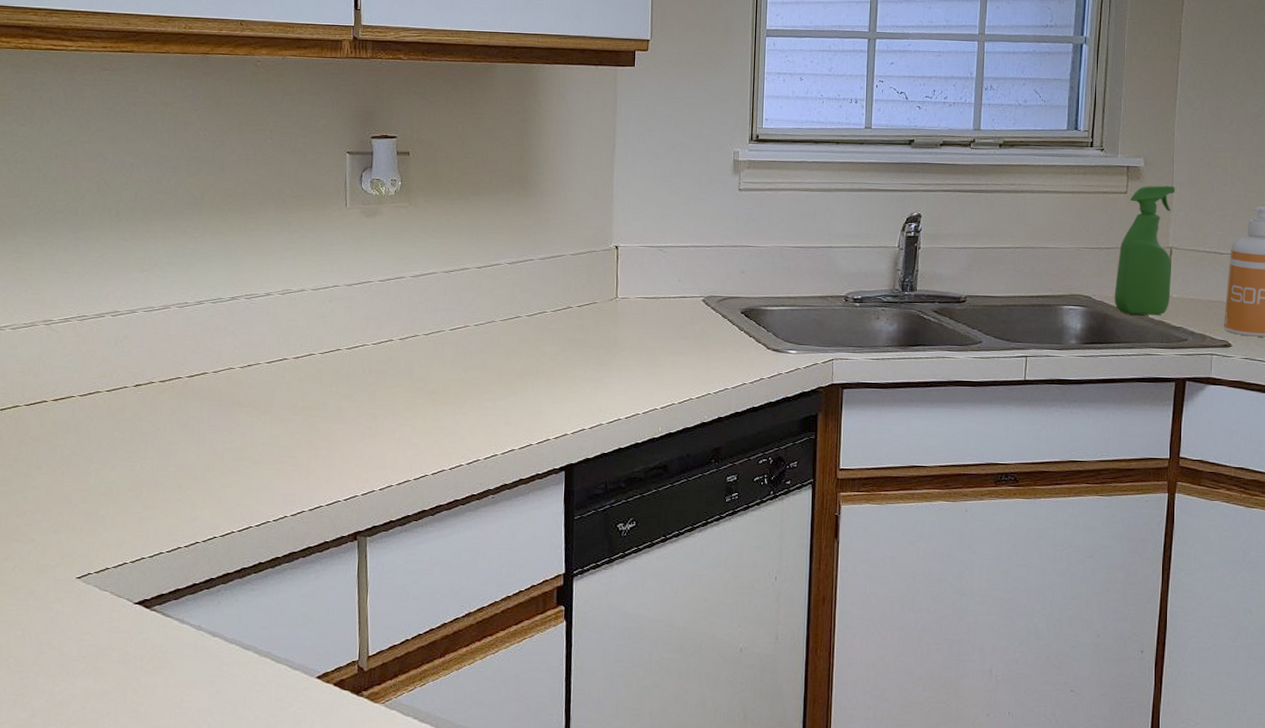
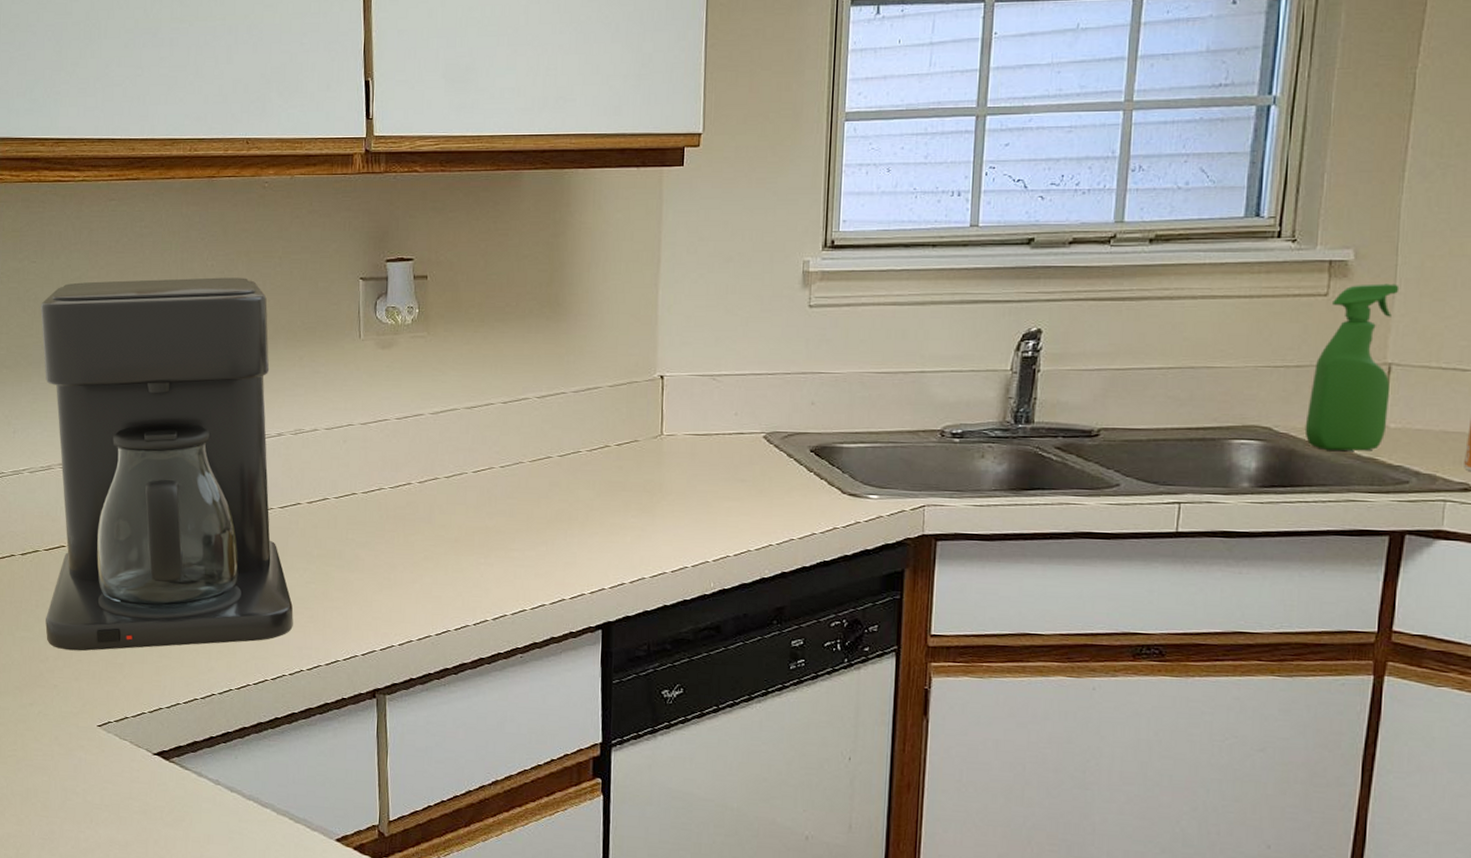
coffee maker: none [24,146,279,505] -> present [40,277,294,651]

